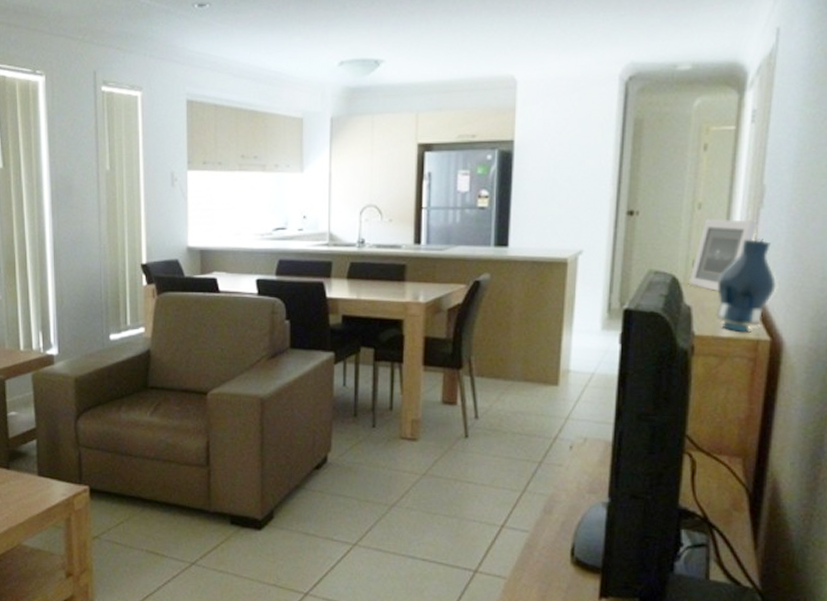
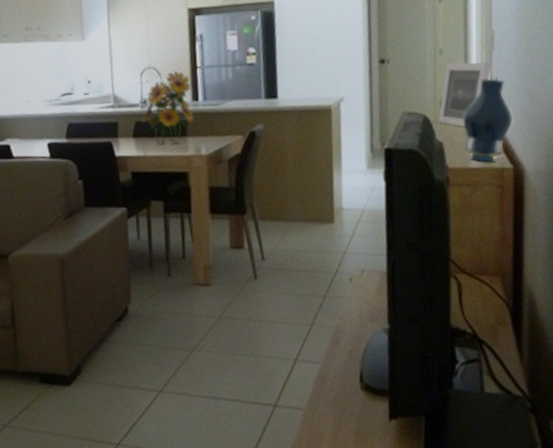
flower bouquet: none [358,210,415,290] -> present [142,71,195,146]

